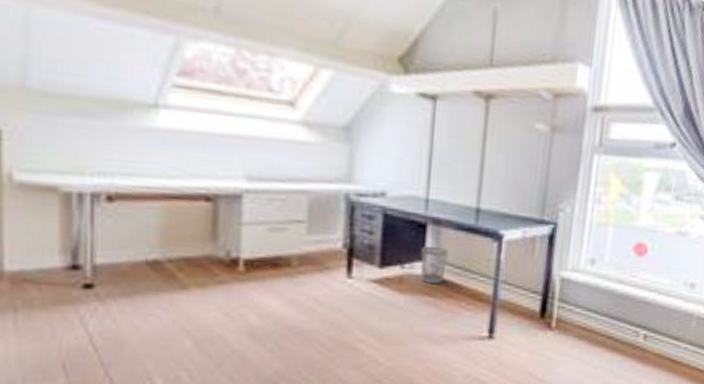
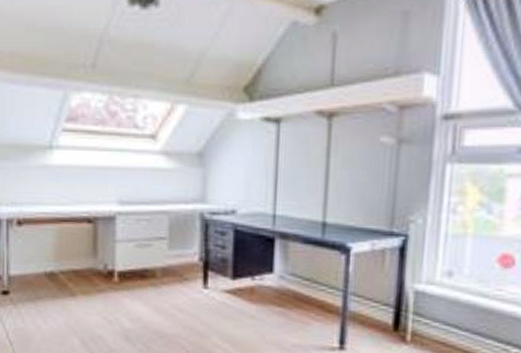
wastebasket: present [420,246,448,284] -> none [270,259,296,295]

